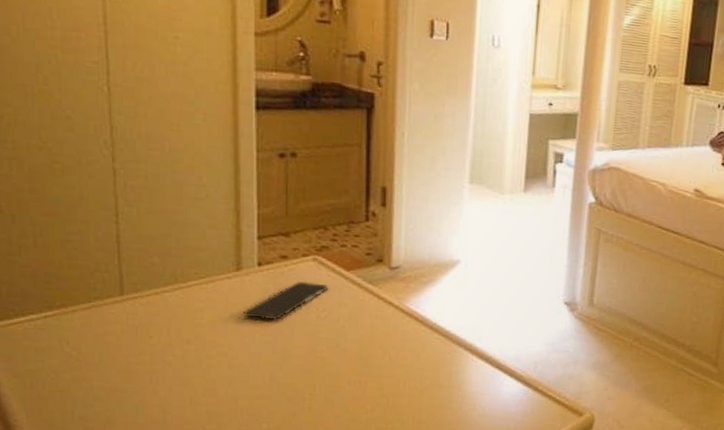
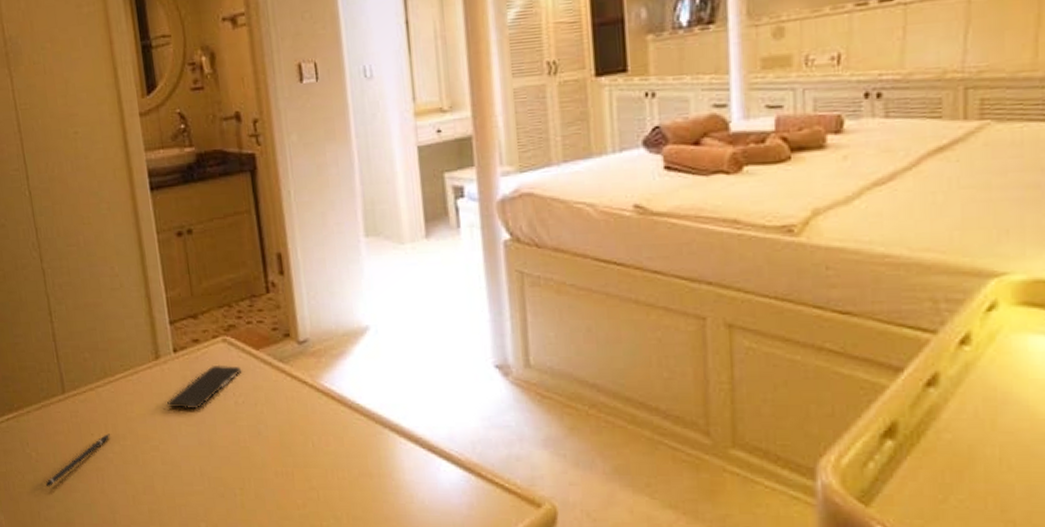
pen: none [85,337,172,387] -> present [45,434,110,487]

